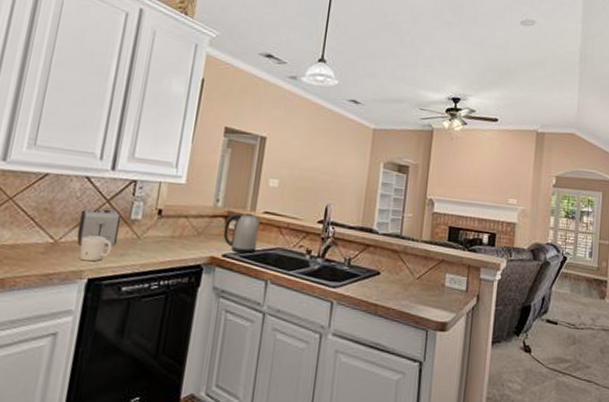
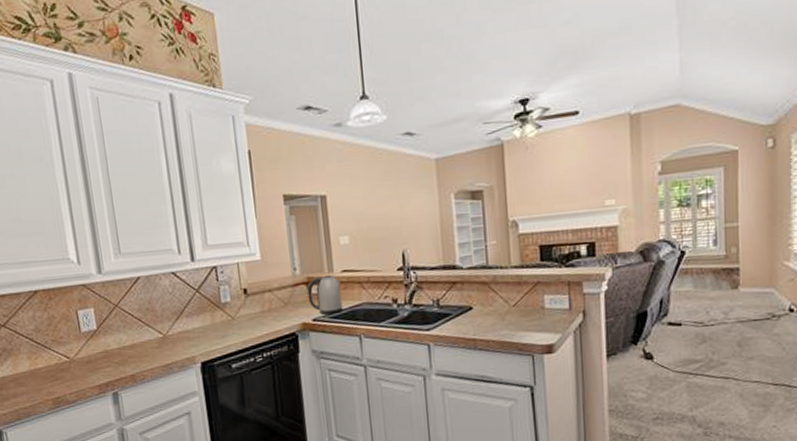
toaster: present [76,207,121,246] -> none [177,297,215,335]
mug: present [78,235,113,262] -> none [184,324,214,348]

